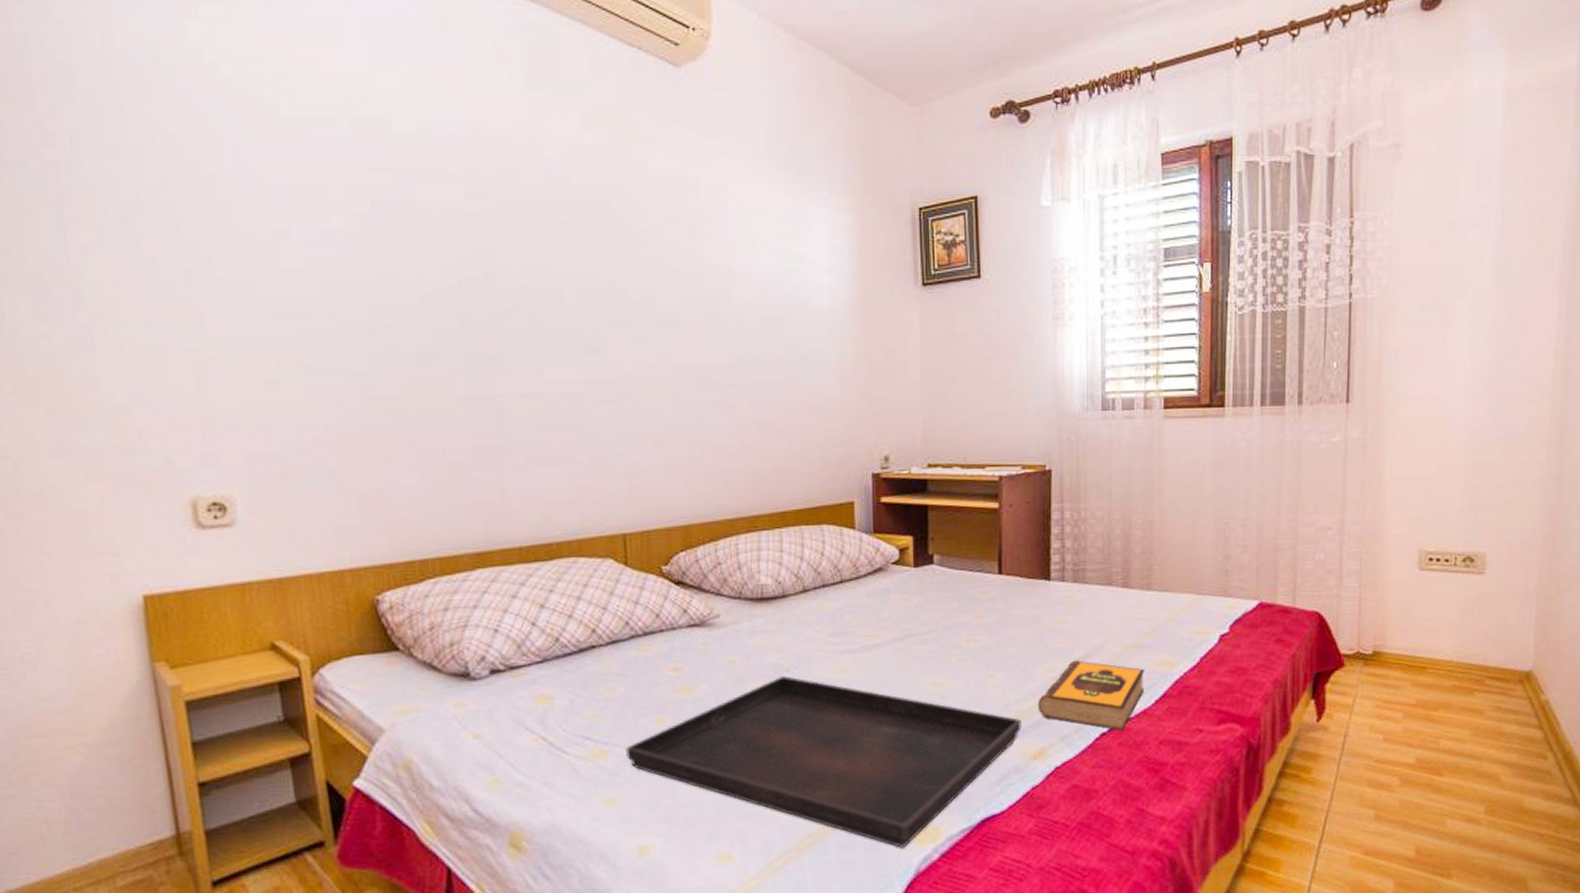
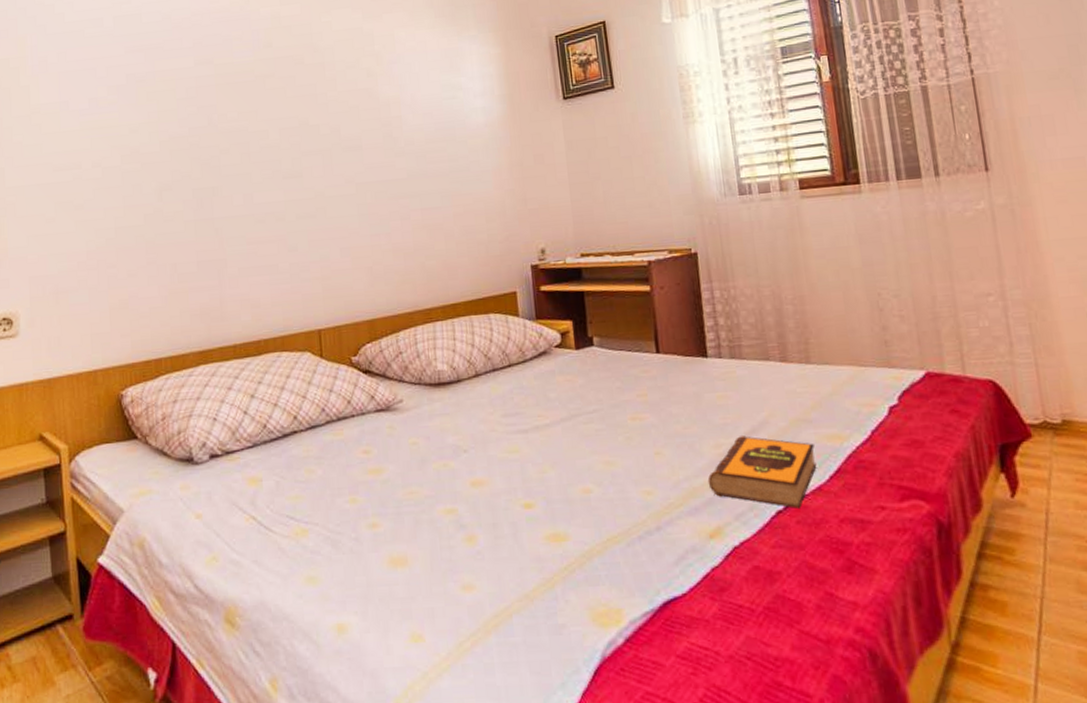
serving tray: present [626,676,1022,848] -> none [324,456,695,631]

